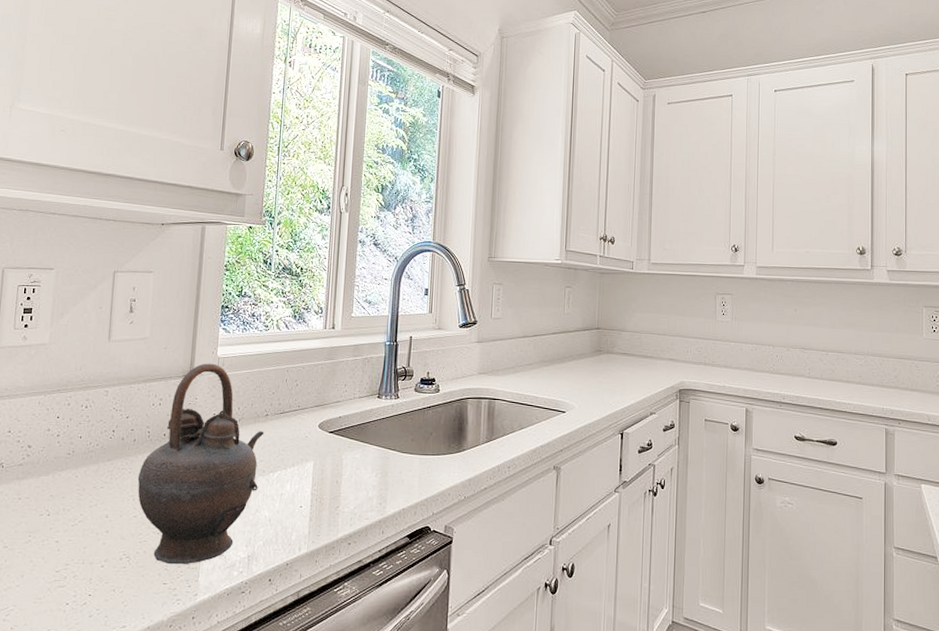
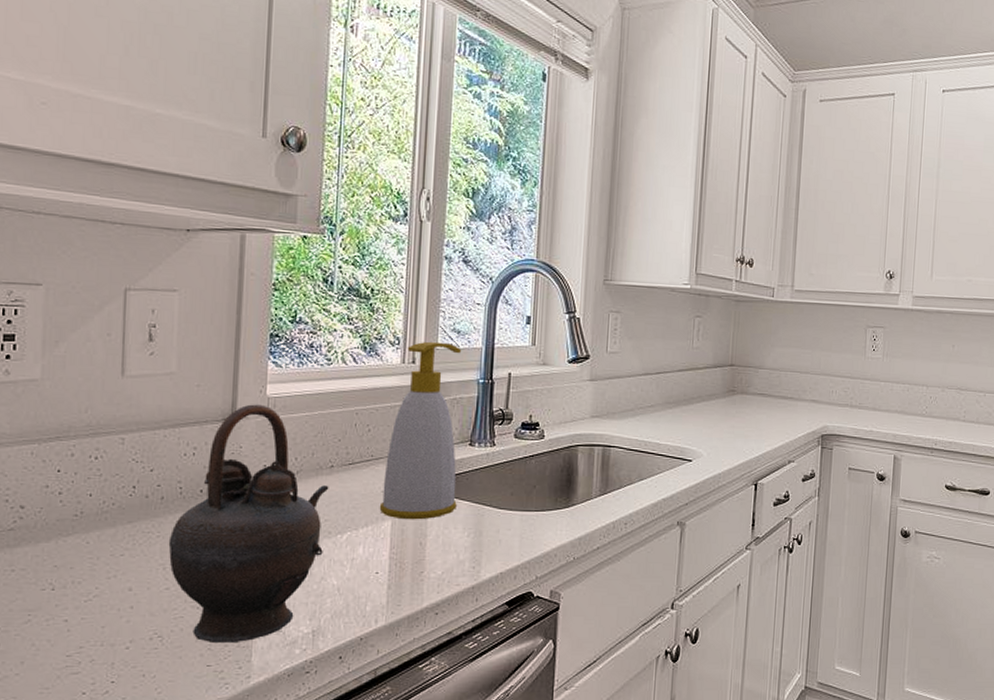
soap bottle: none [304,310,371,462] -> present [379,341,461,520]

